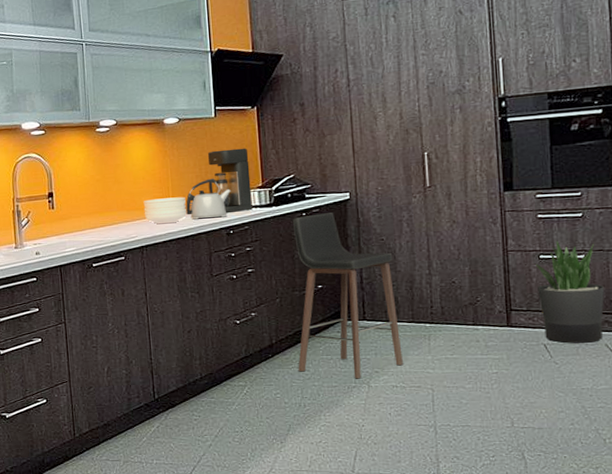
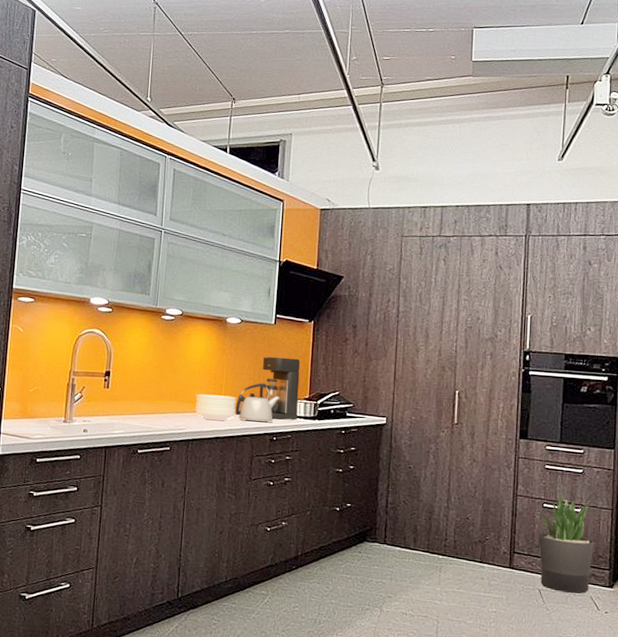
bar stool: present [292,213,403,379] -> none [318,433,417,602]

